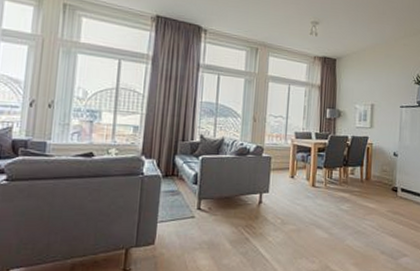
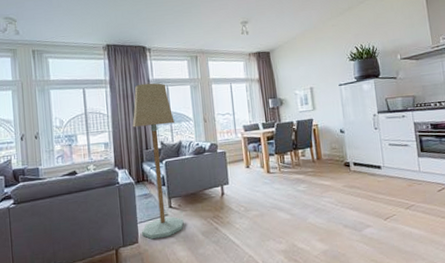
floor lamp: none [161,66,221,243] -> present [132,83,184,240]

